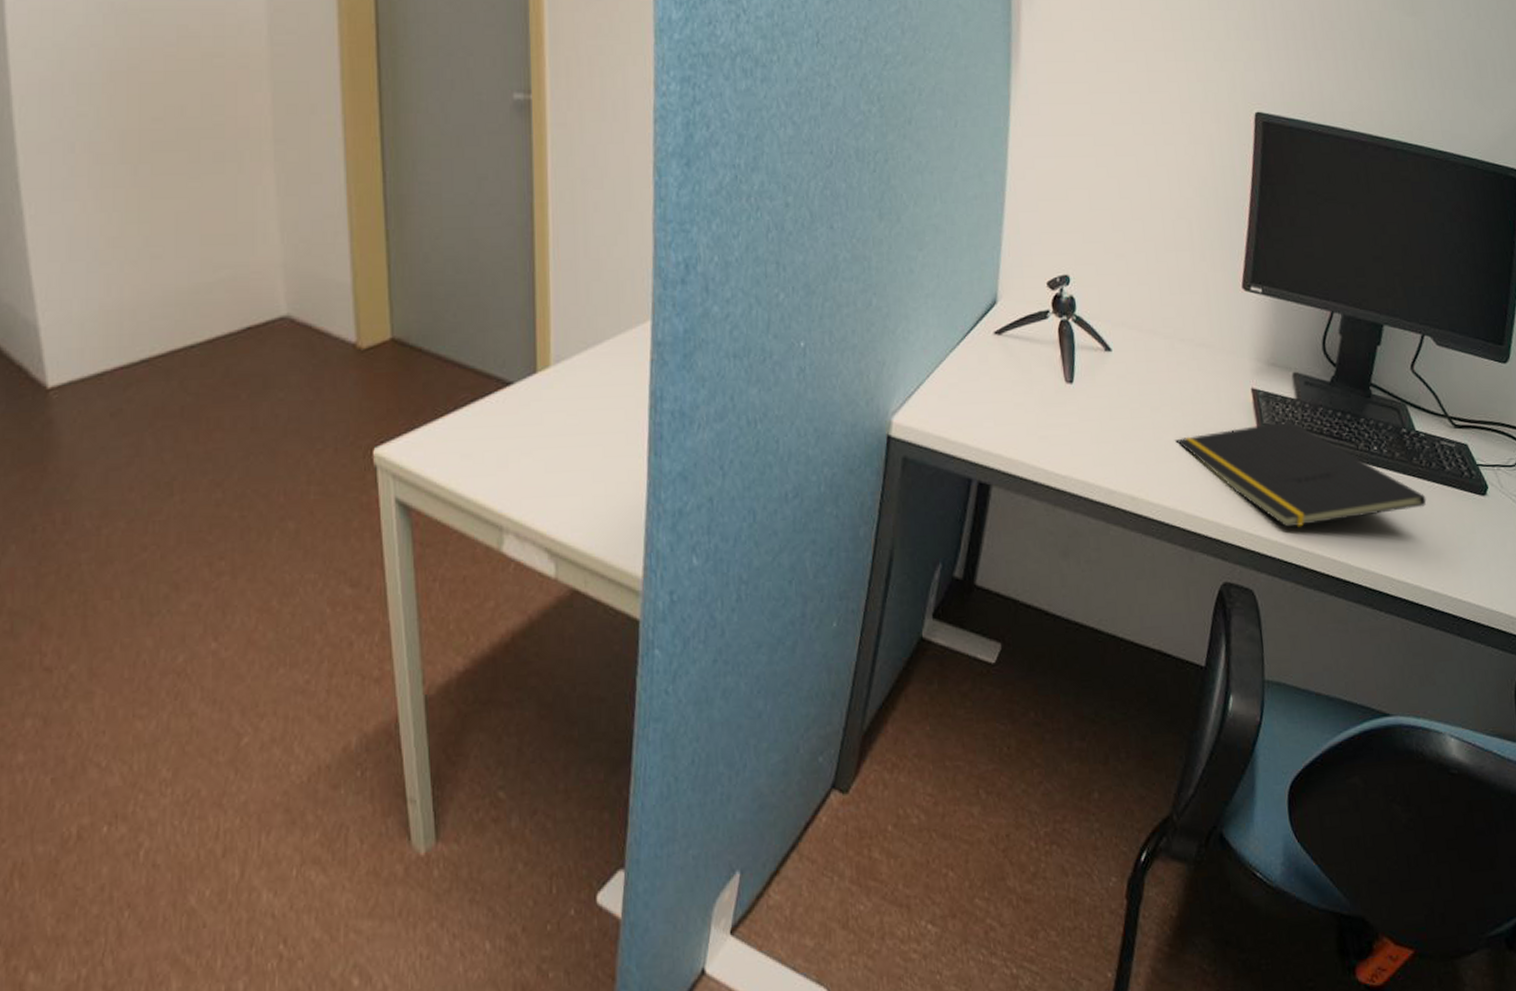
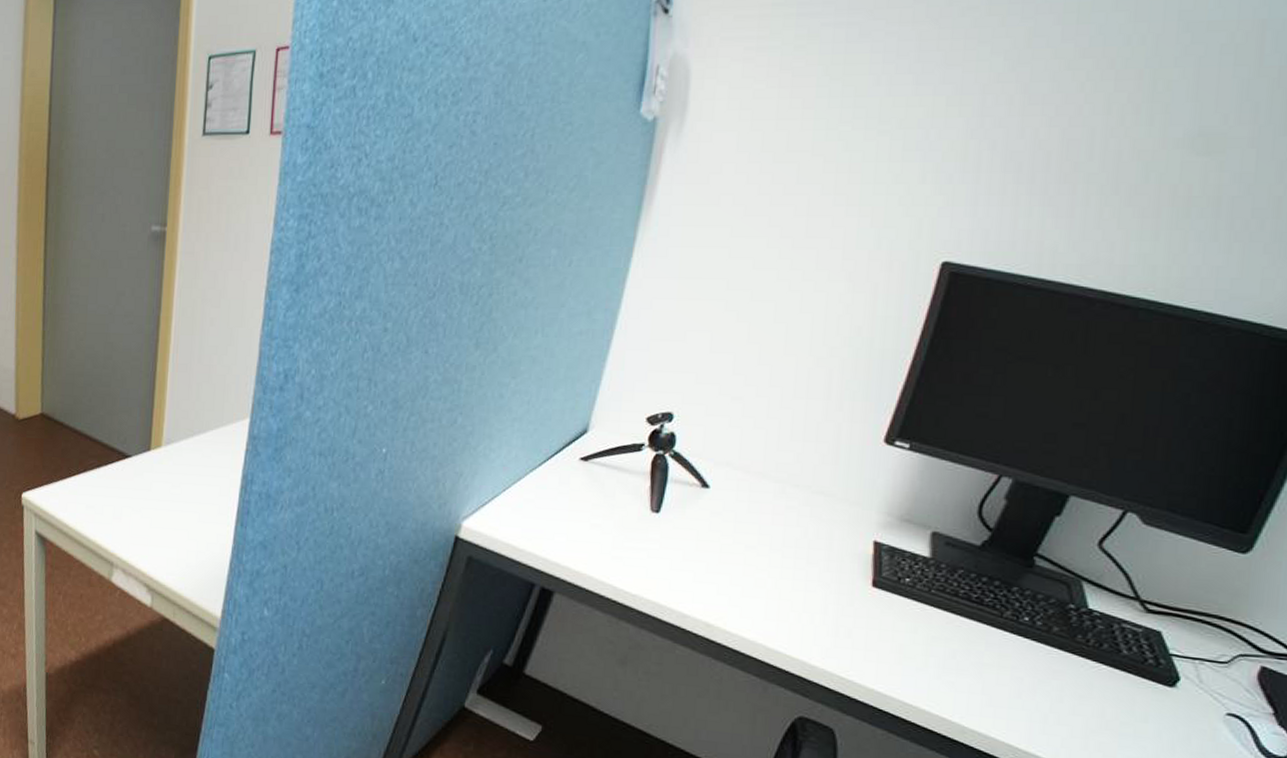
notepad: present [1174,421,1427,528] -> none [767,576,1086,687]

